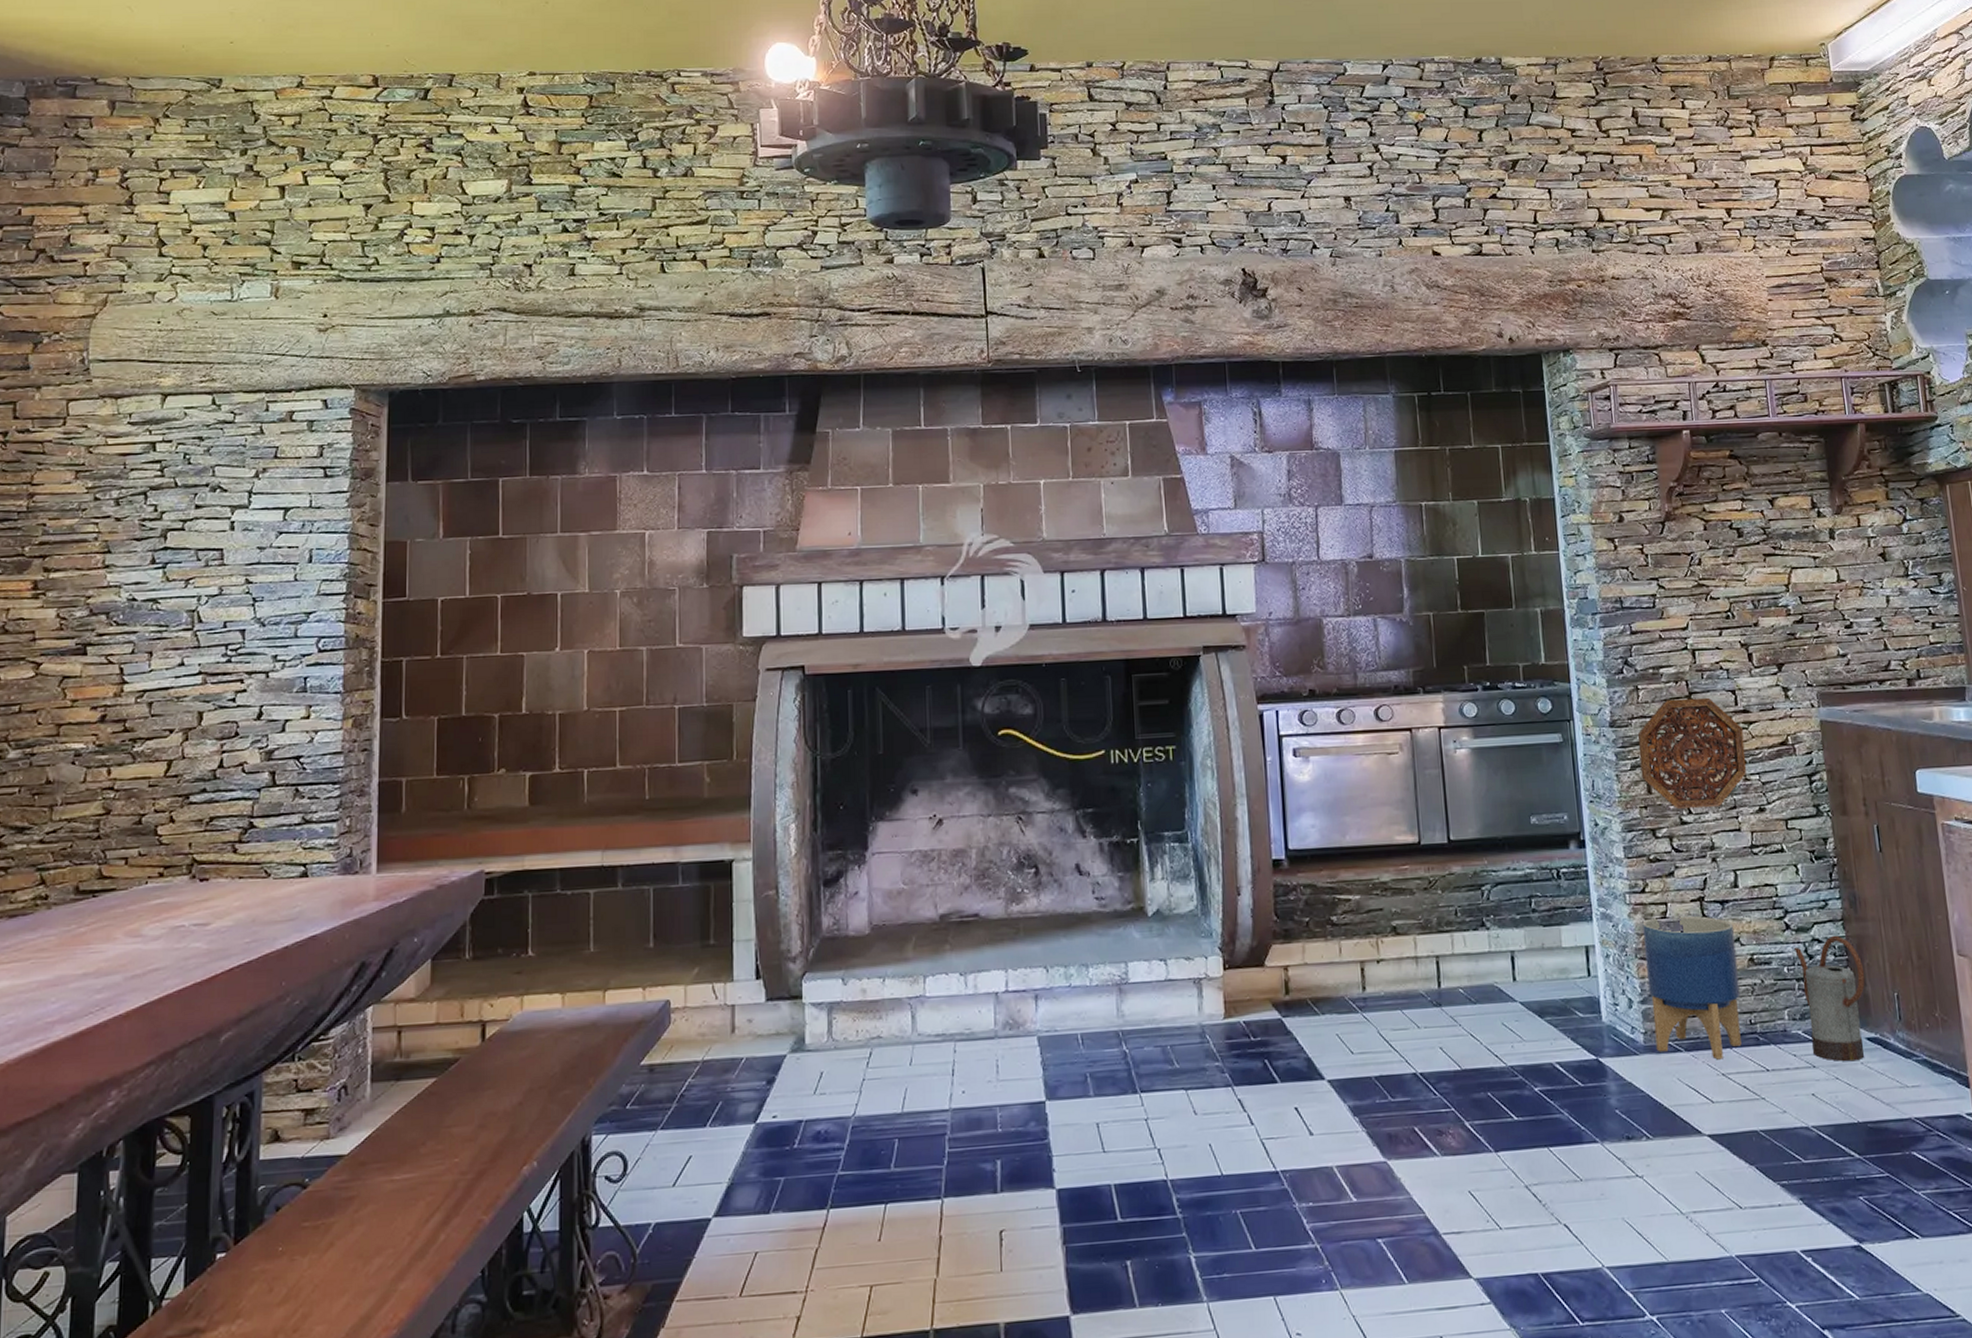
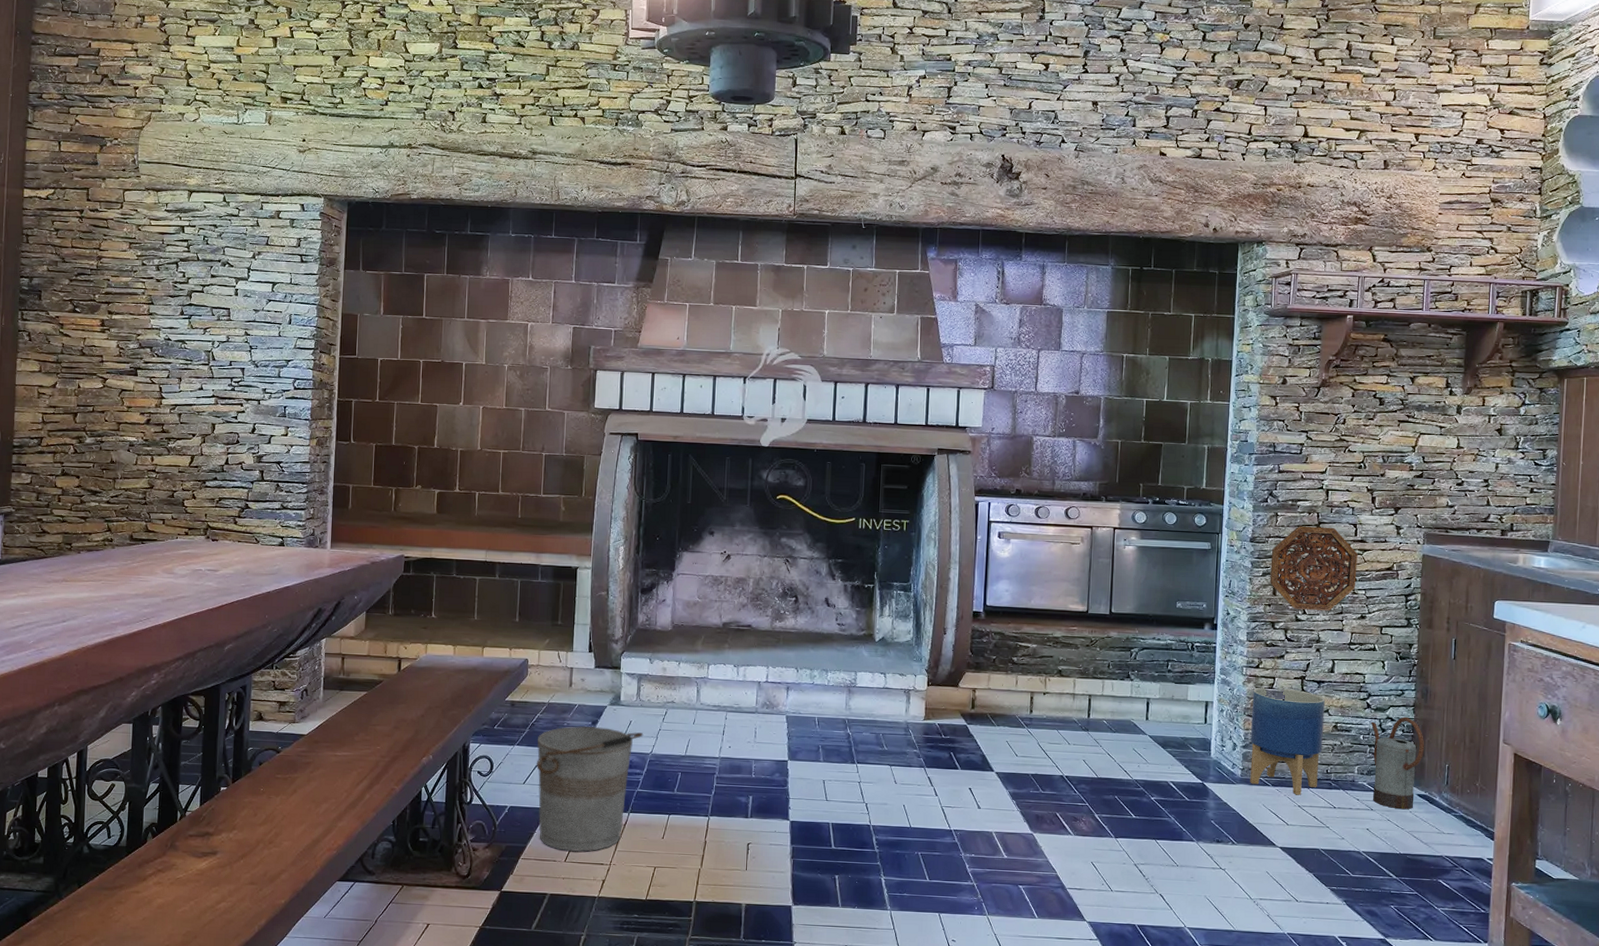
bucket: none [689,1086,841,1280] -> present [536,725,644,852]

